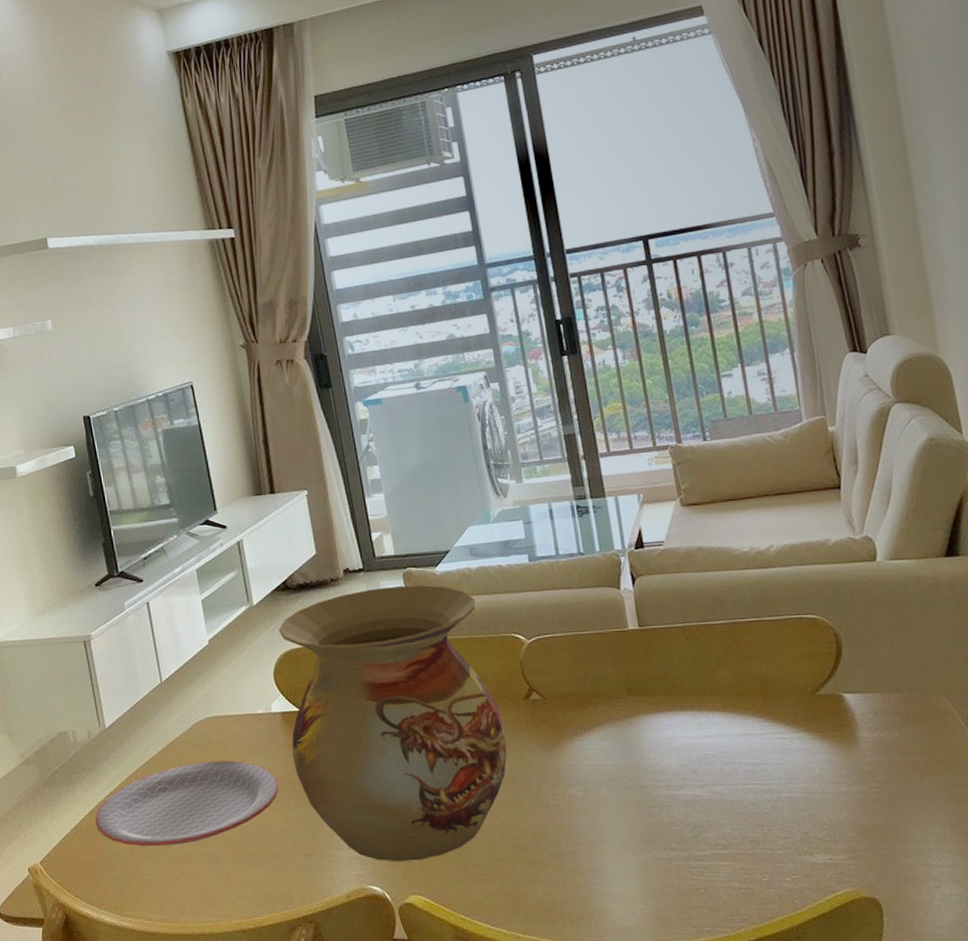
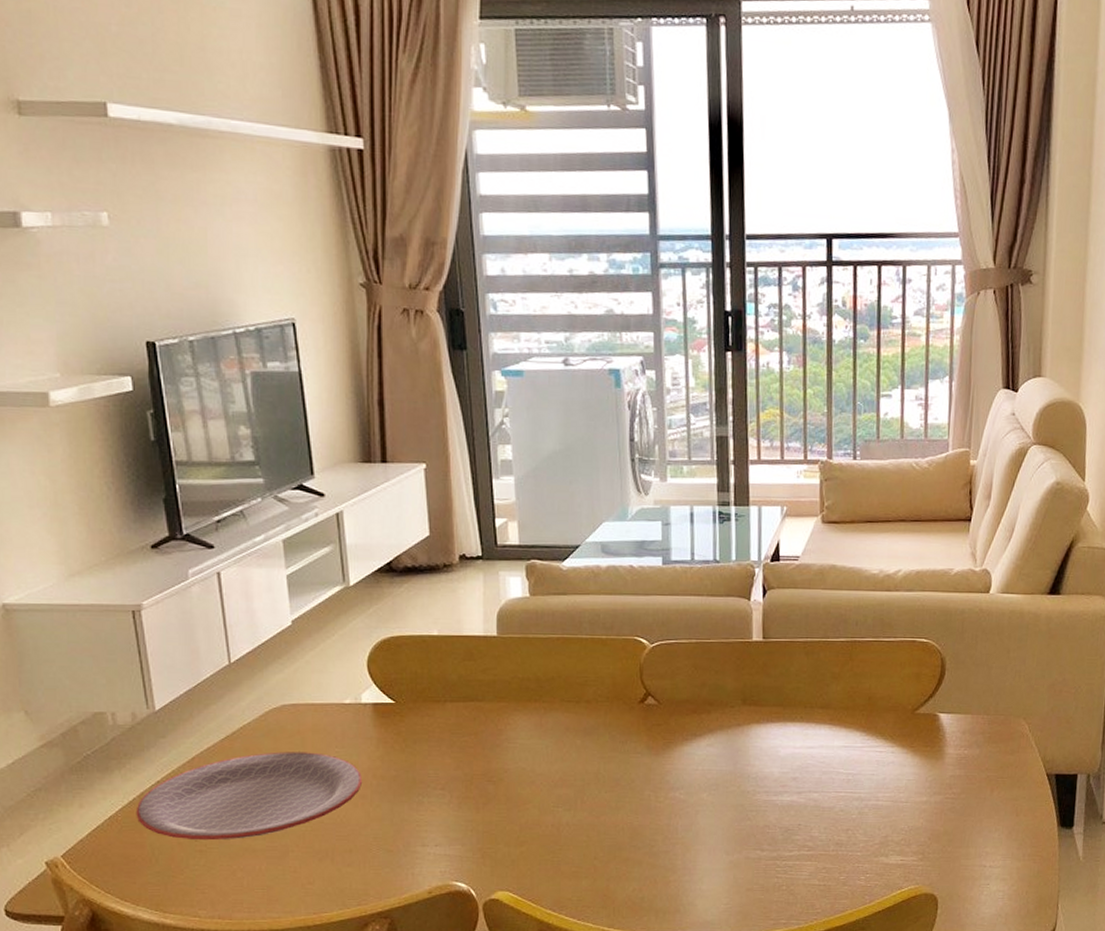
vase: present [279,585,508,862] -> none [377,578,616,859]

